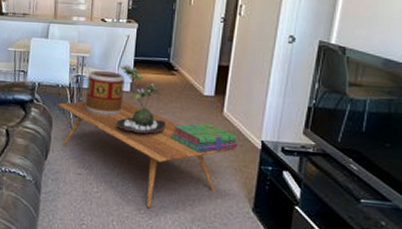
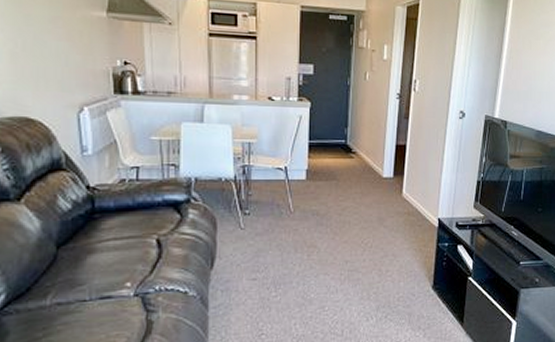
coffee table: present [58,101,236,208] -> none [222,191,415,303]
decorative container: present [85,70,125,116] -> none [256,157,299,210]
potted plant: present [115,63,166,134] -> none [292,148,346,226]
stack of books: present [170,123,239,153] -> none [352,206,418,238]

